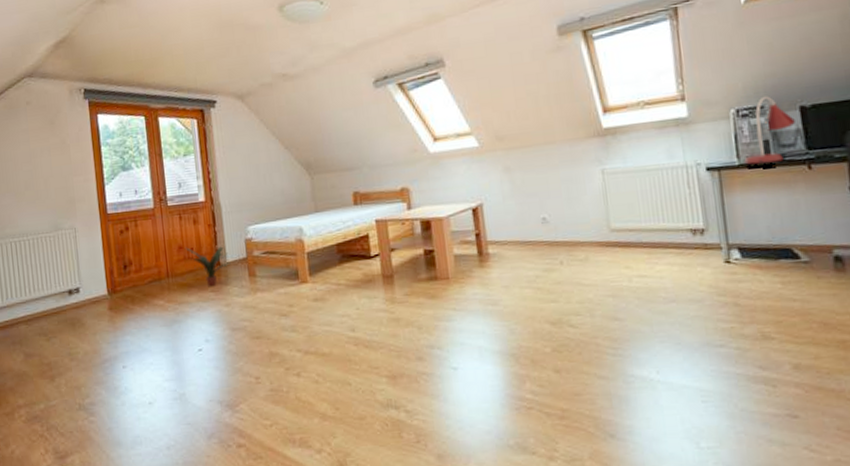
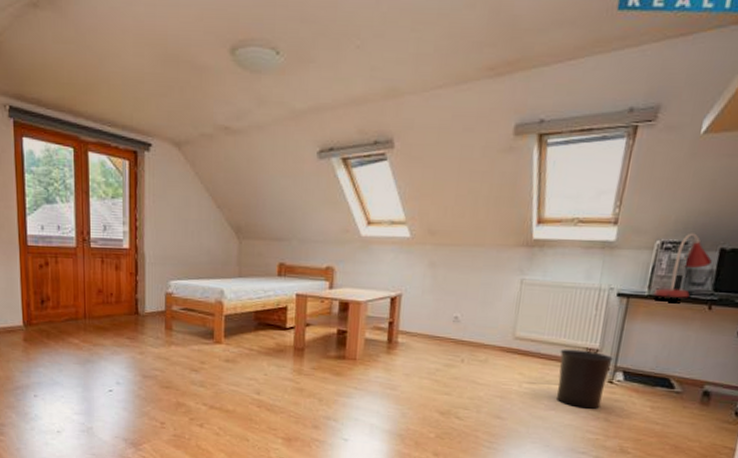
potted plant: present [185,246,231,287] -> none [105,291,149,334]
waste bin: none [663,232,725,296] -> present [556,349,613,409]

